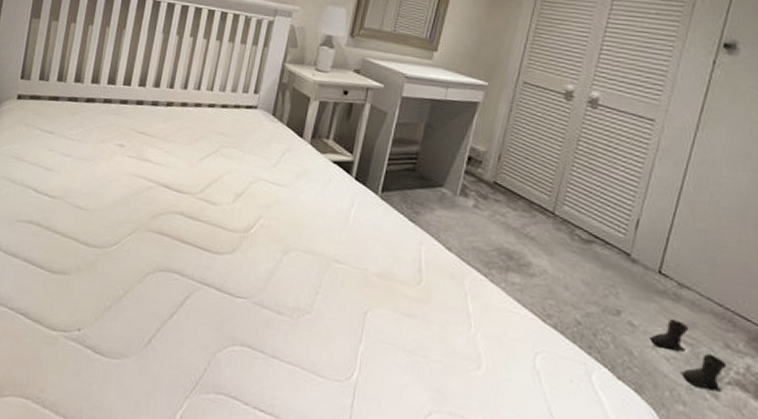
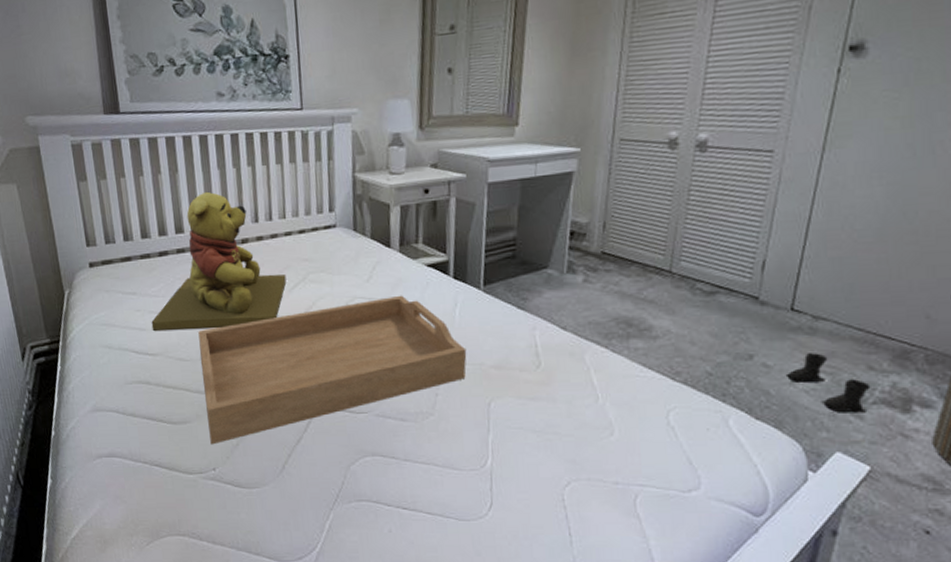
teddy bear: none [58,51,200,185] -> present [151,191,287,331]
serving tray: none [83,181,354,303] -> present [198,295,467,445]

